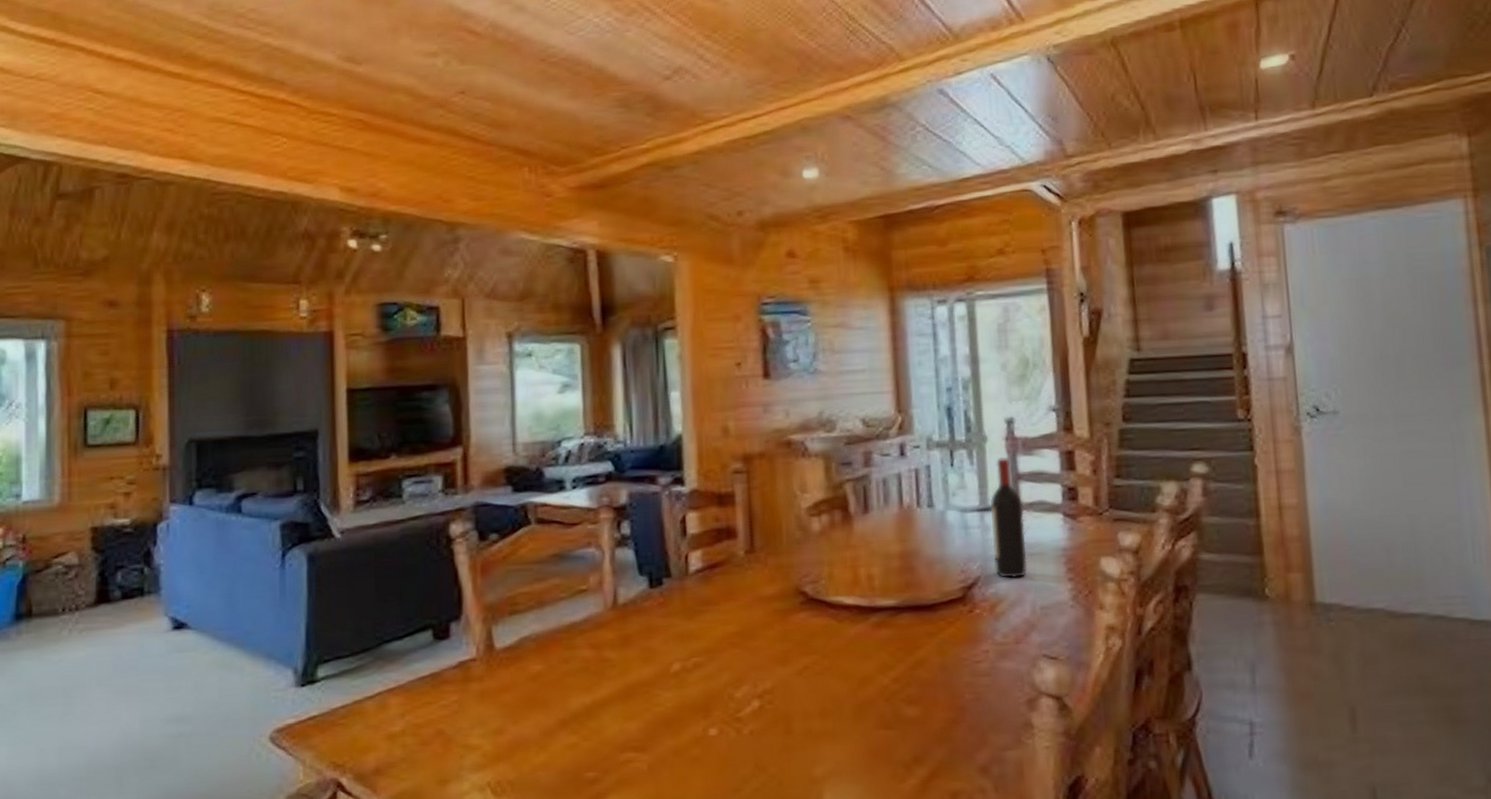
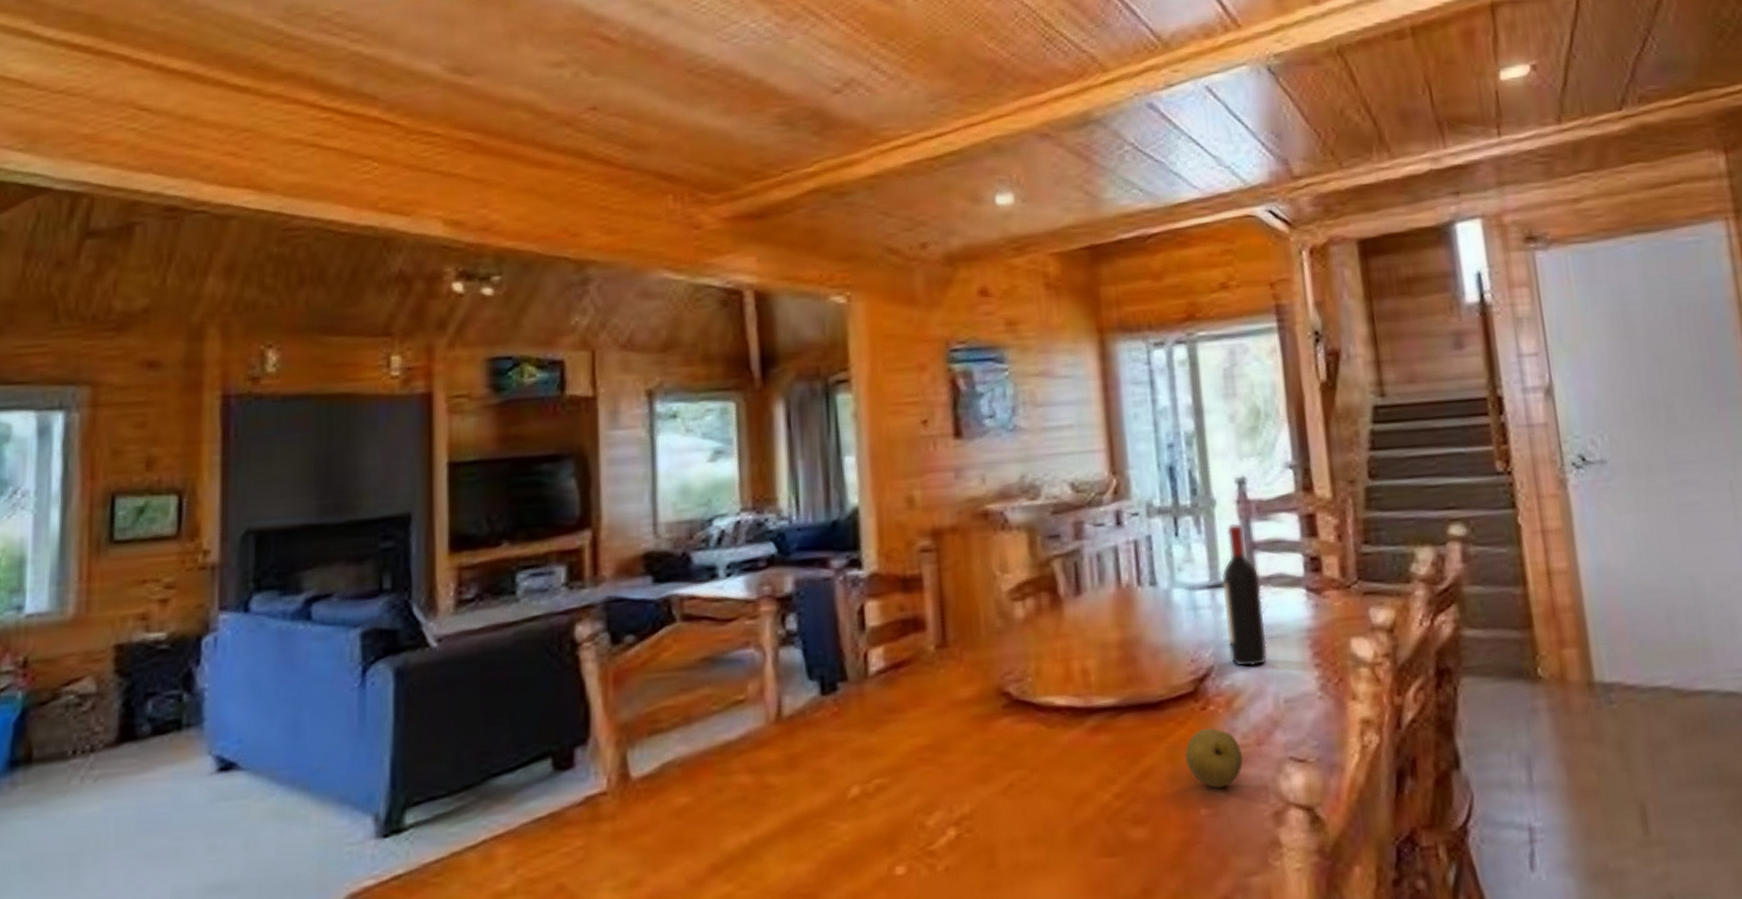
fruit: none [953,628,1003,677] -> present [1184,728,1243,788]

